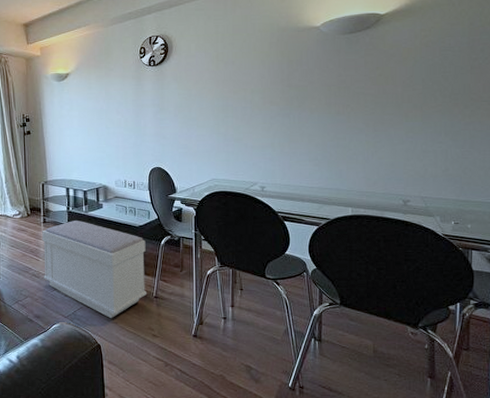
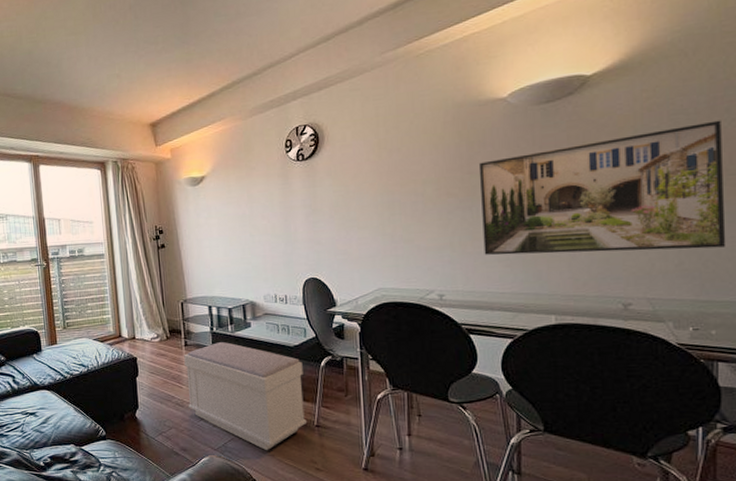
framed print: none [296,58,480,159] -> present [478,120,726,255]

